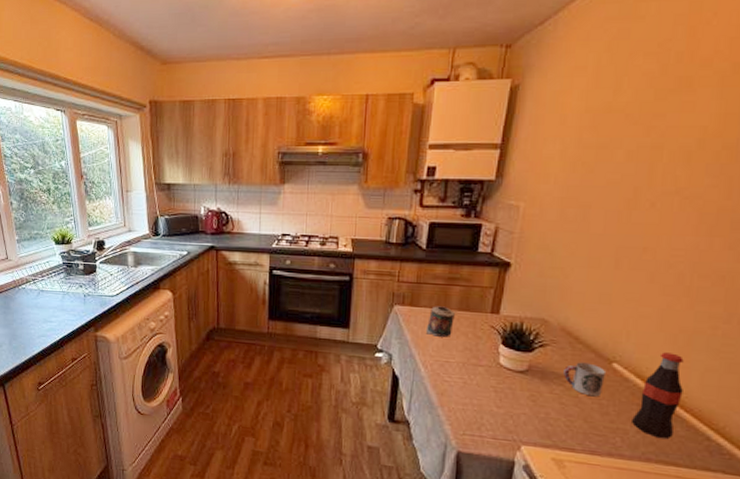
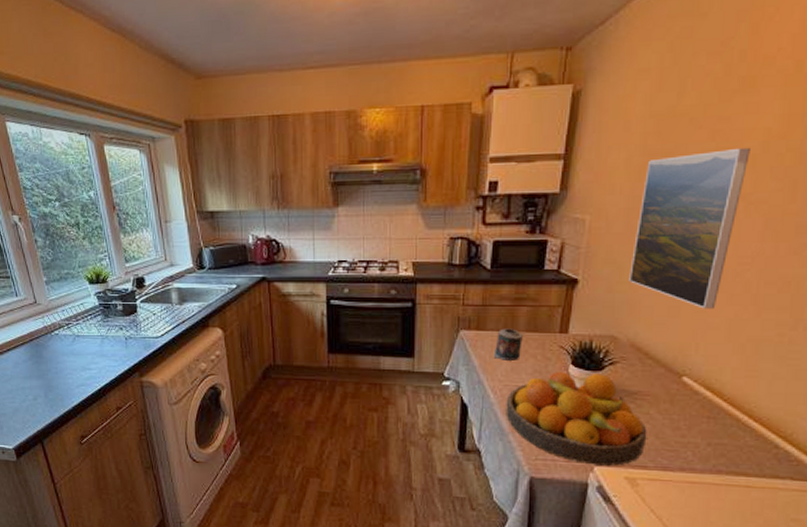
fruit bowl: none [435,350,576,447] -> present [506,371,647,466]
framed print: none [561,144,686,298] -> present [629,147,750,309]
cup: present [564,362,605,397] -> none [634,378,675,412]
bottle: present [632,352,684,438] -> none [703,363,752,449]

